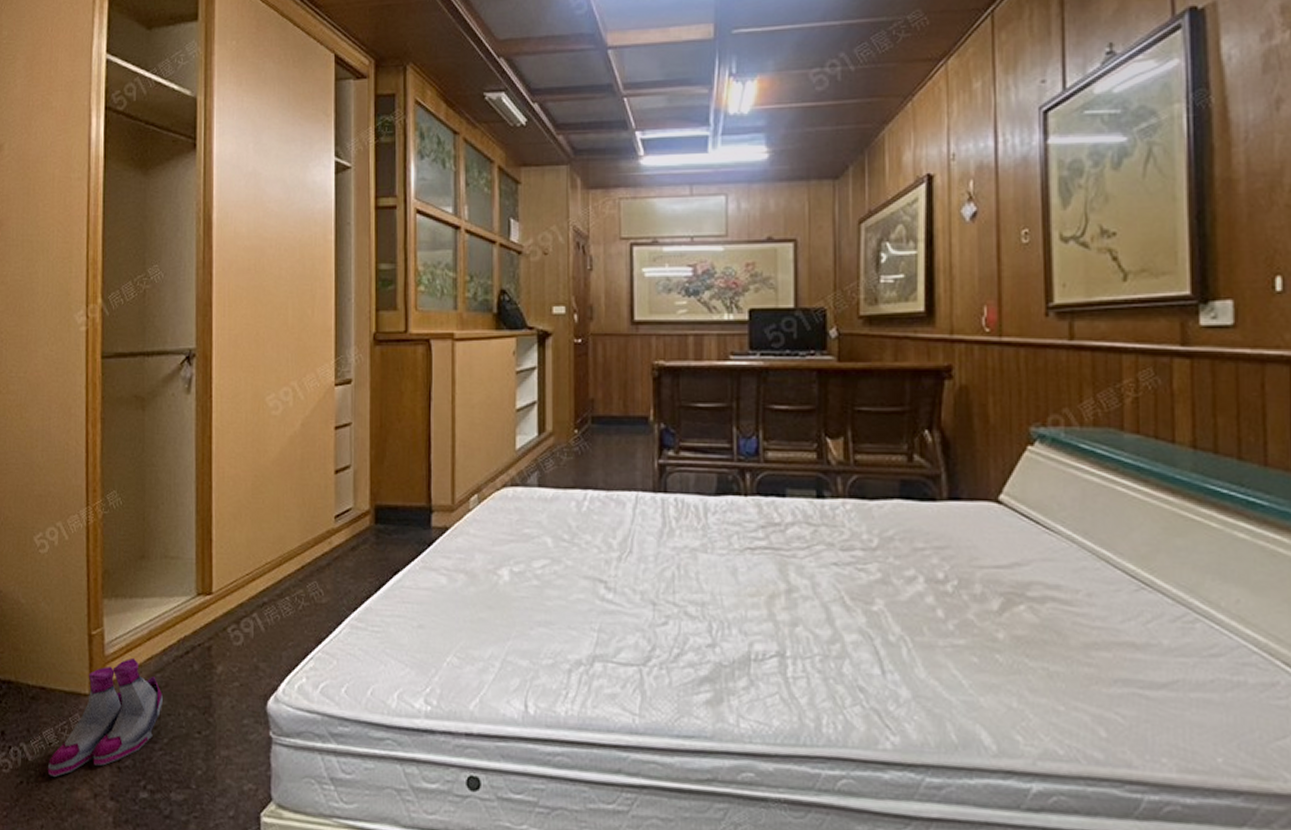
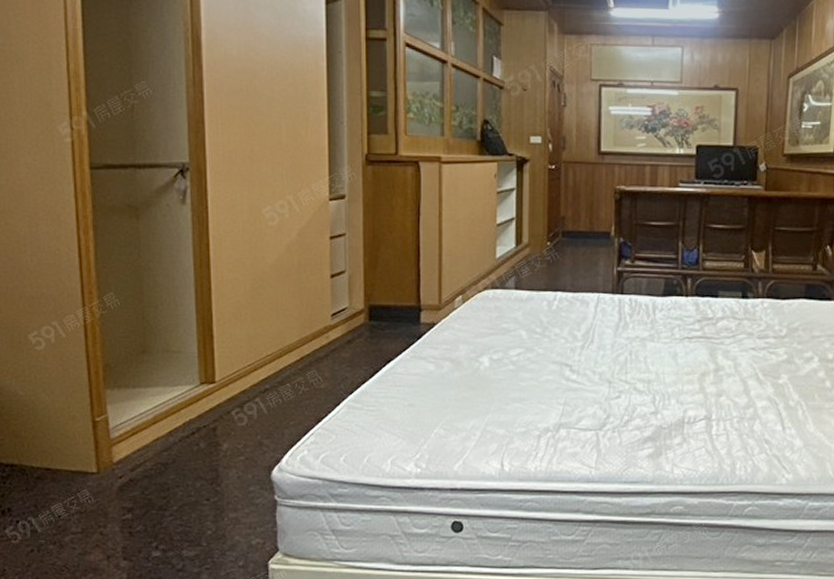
boots: present [47,657,163,778] -> none [58,439,171,545]

